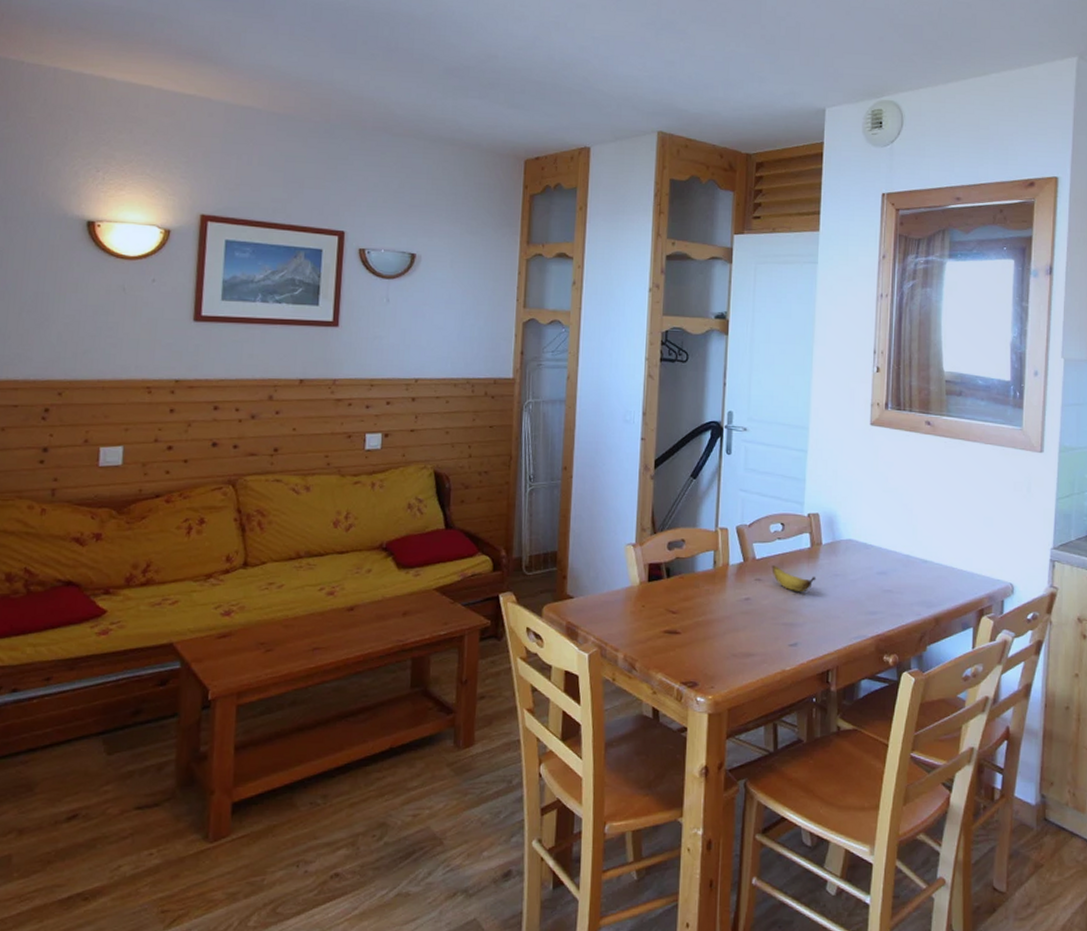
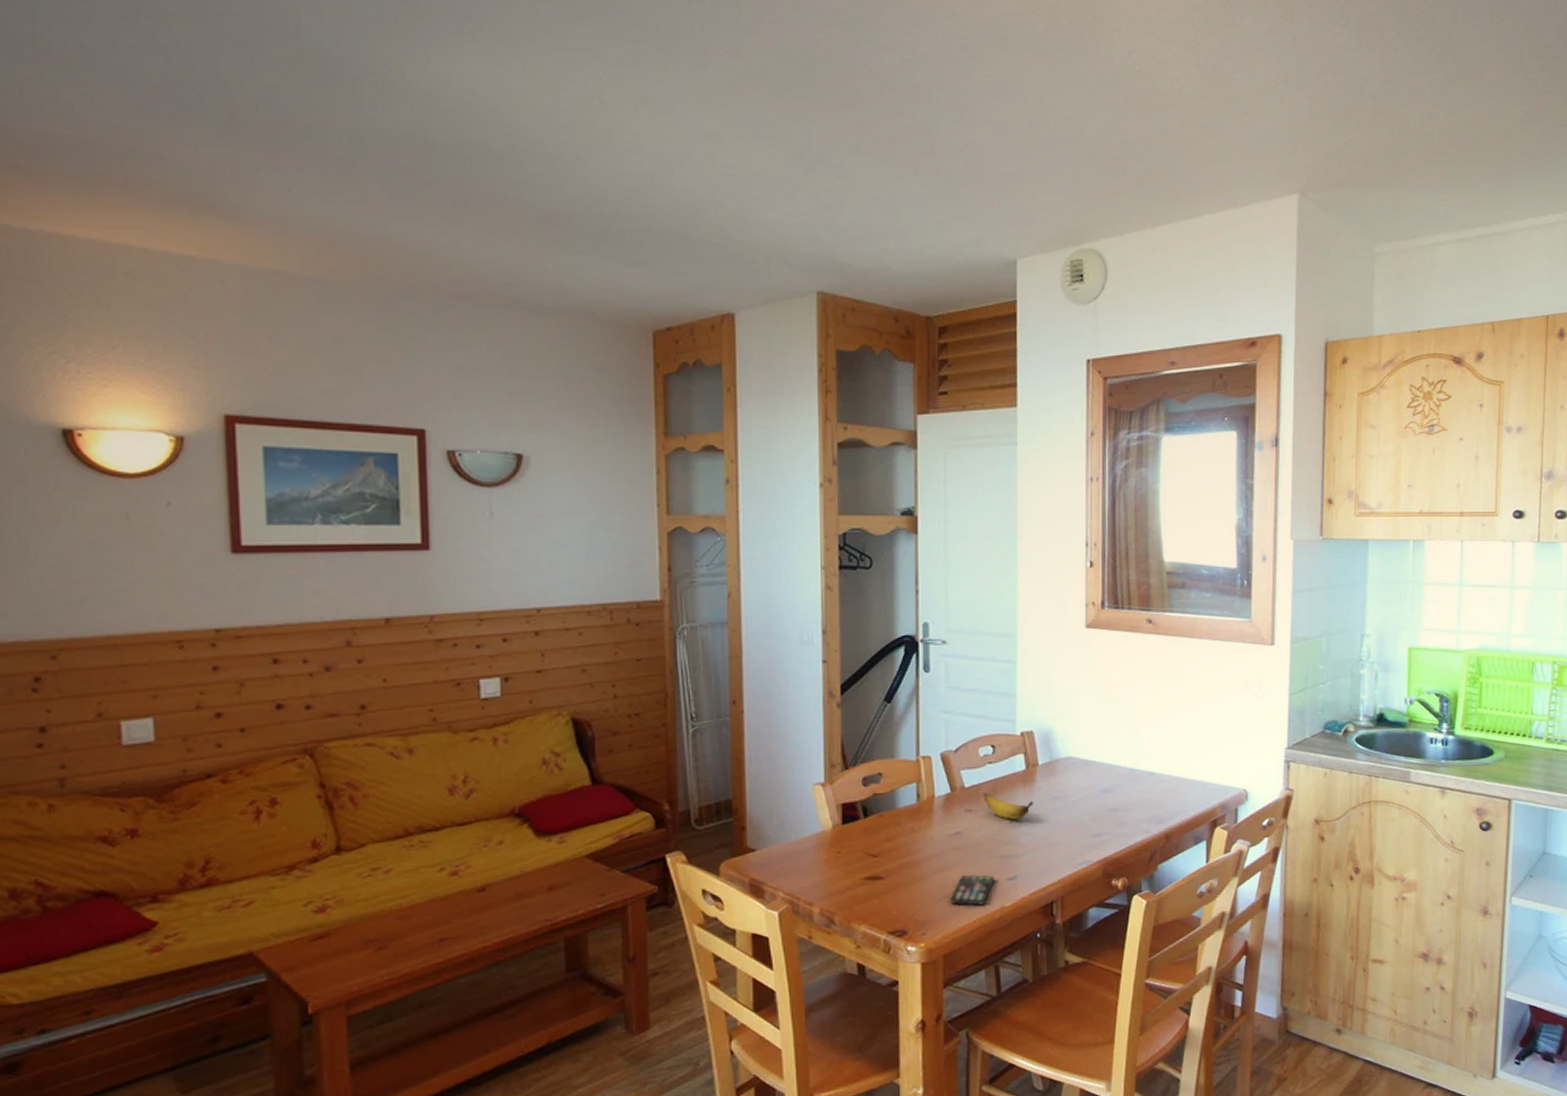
smartphone: none [737,638,777,667] -> present [950,874,994,906]

